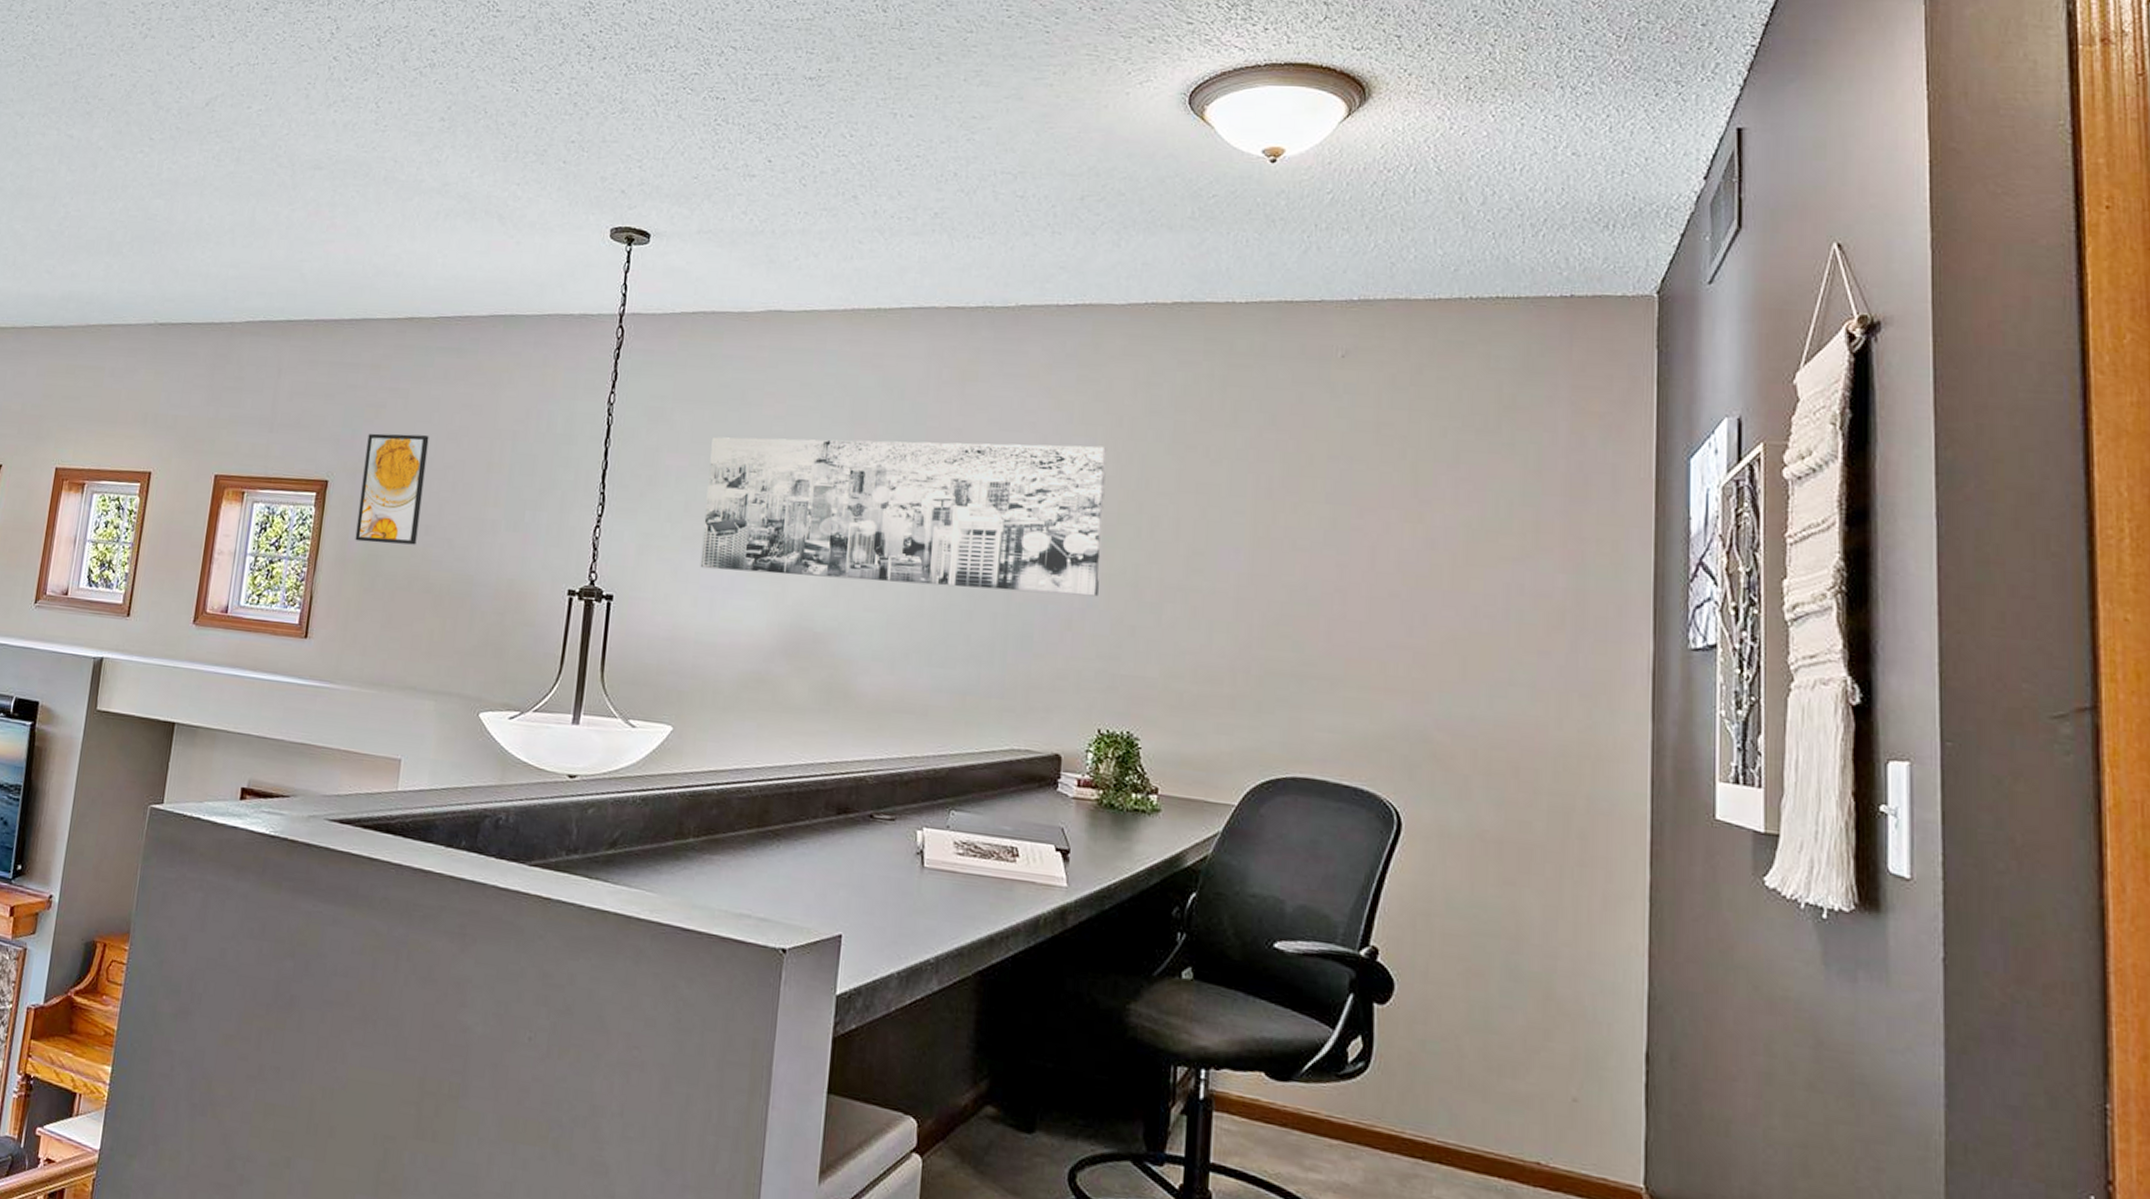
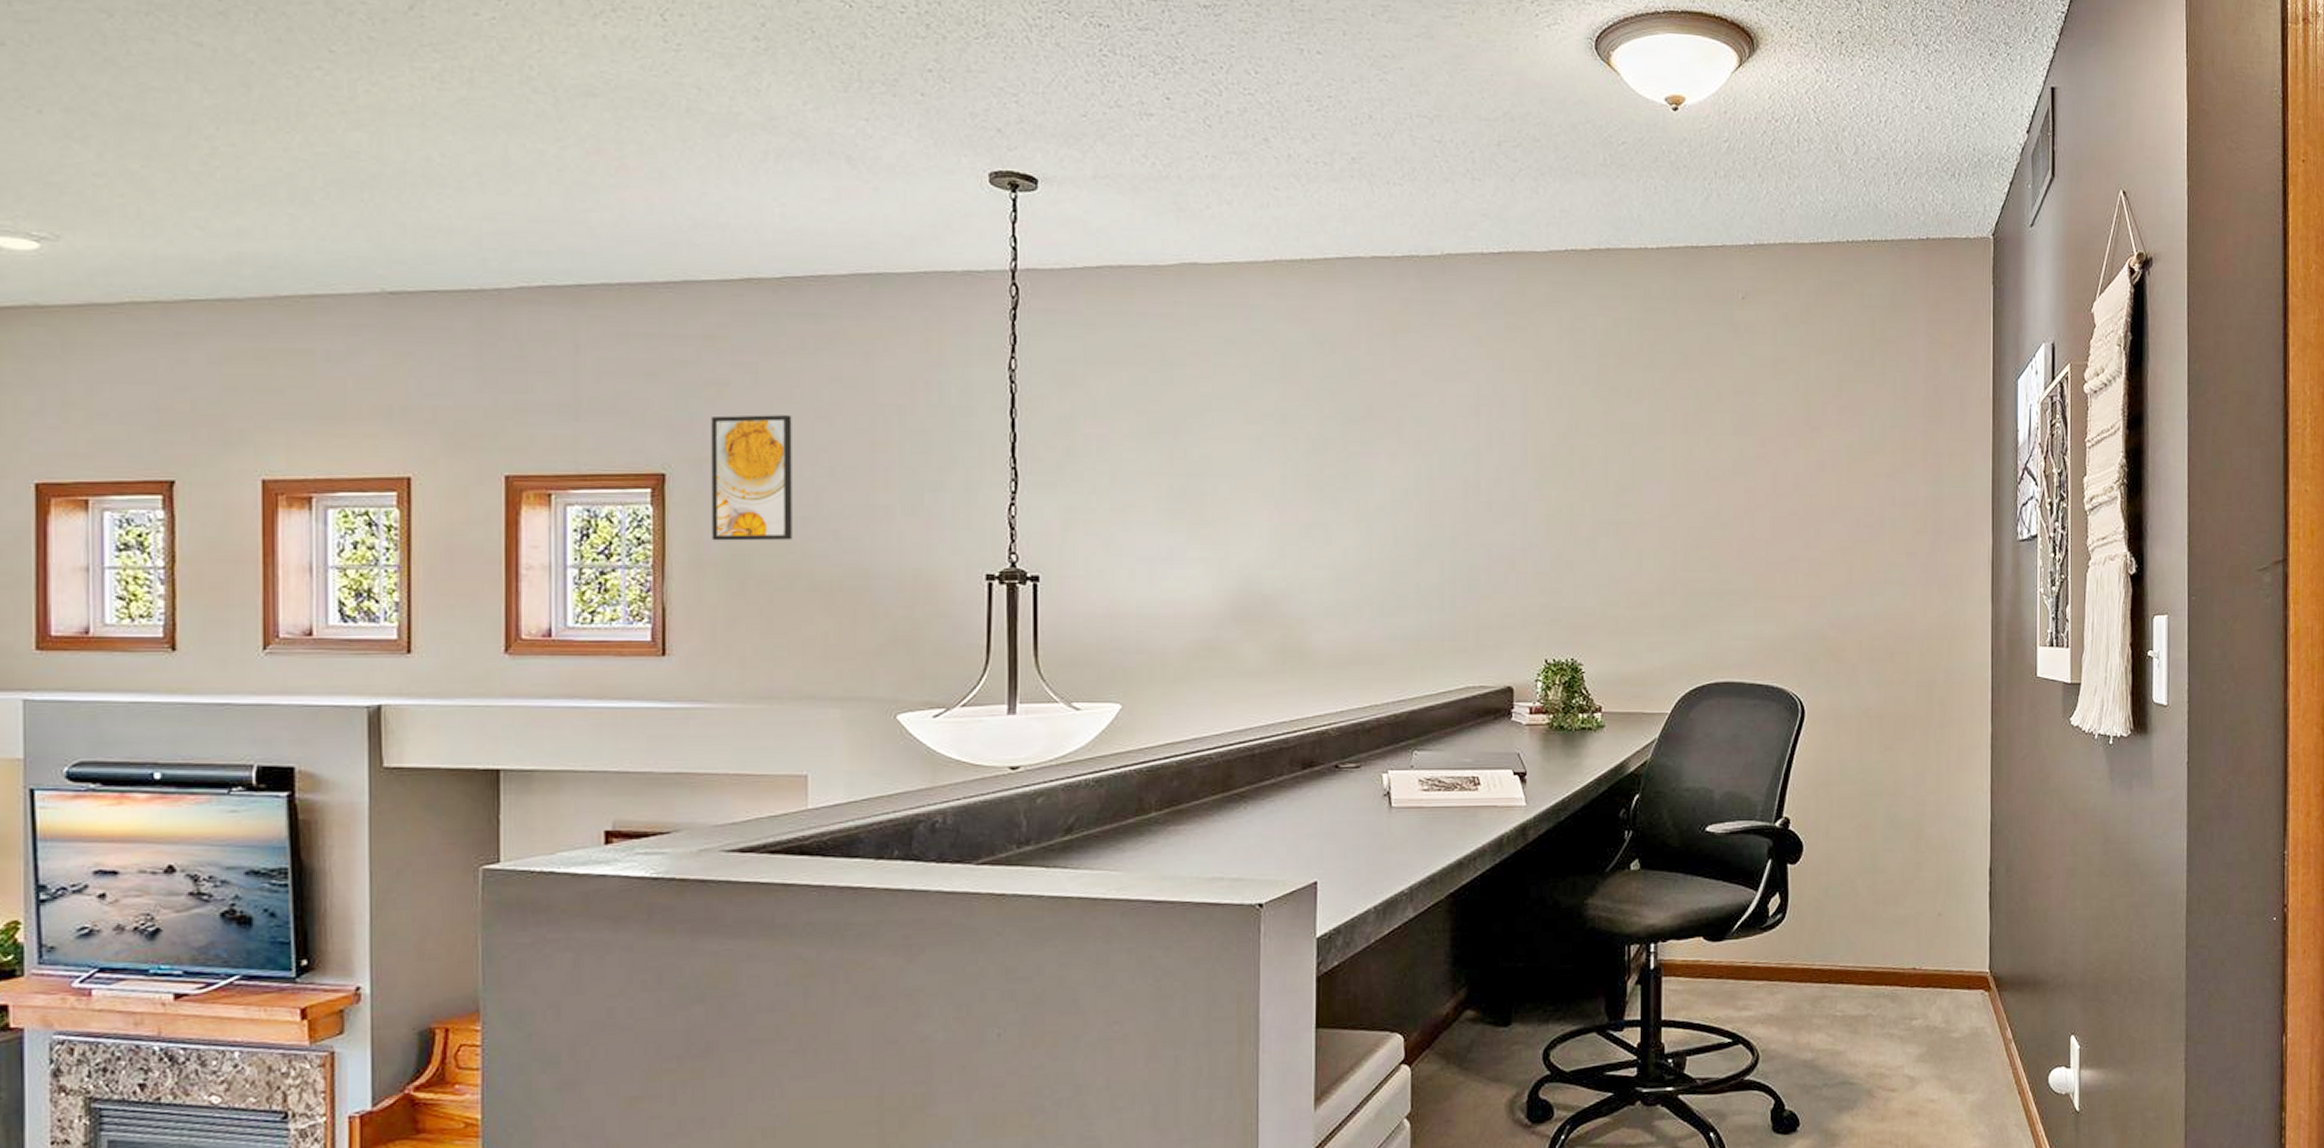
wall art: present [700,436,1107,597] -> none [1134,392,1538,540]

